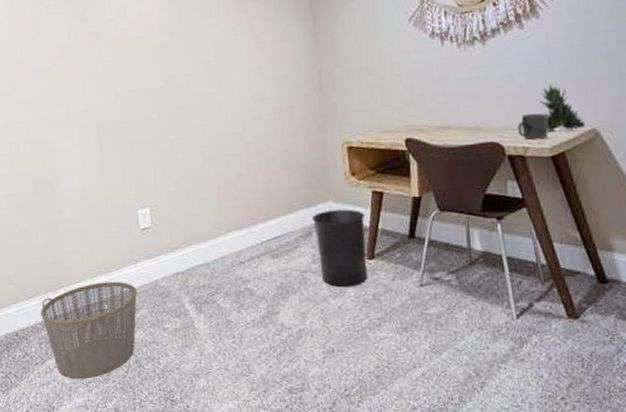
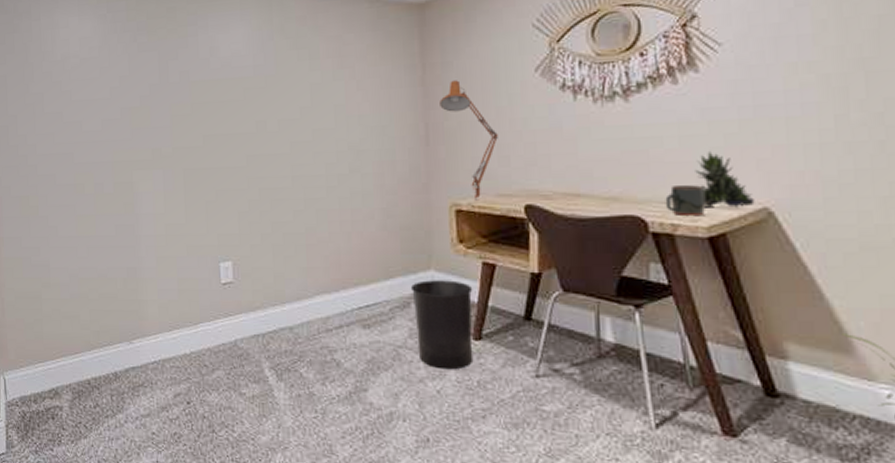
basket: present [40,281,137,379] -> none [114,336,214,438]
desk lamp: none [329,31,380,138] -> present [440,80,498,201]

